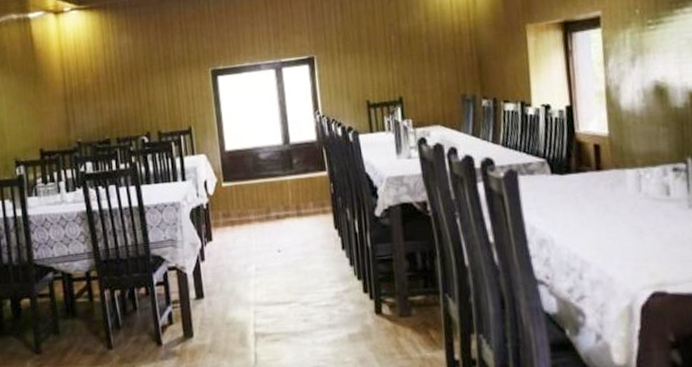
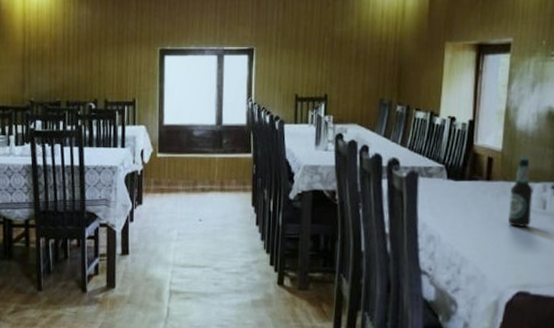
bottle: none [625,140,656,219] -> present [507,158,533,227]

